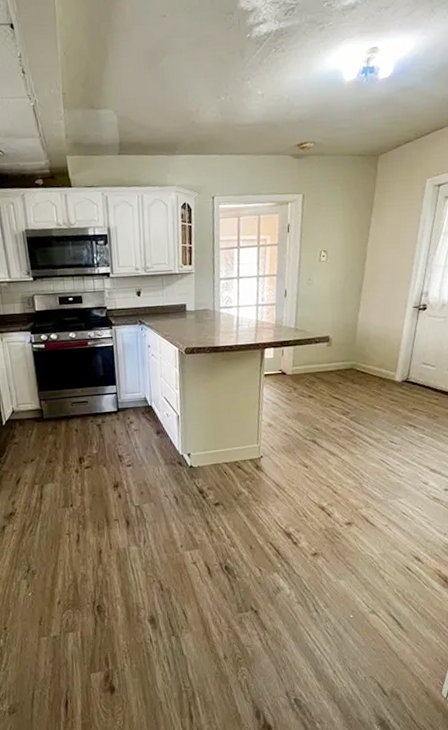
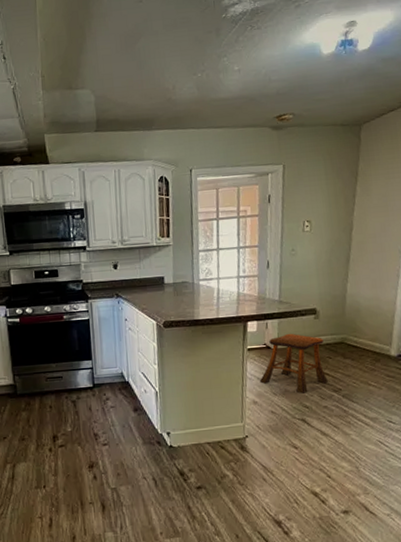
stool: none [274,359,339,417] -> present [259,333,329,394]

